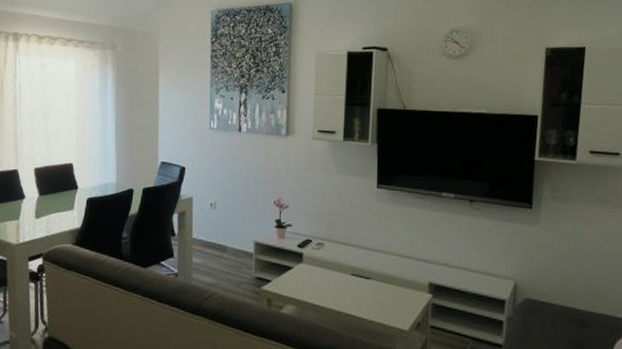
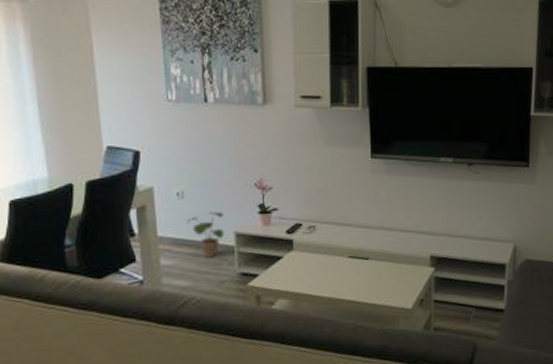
potted plant: none [216,221,247,261] -> present [187,211,224,257]

